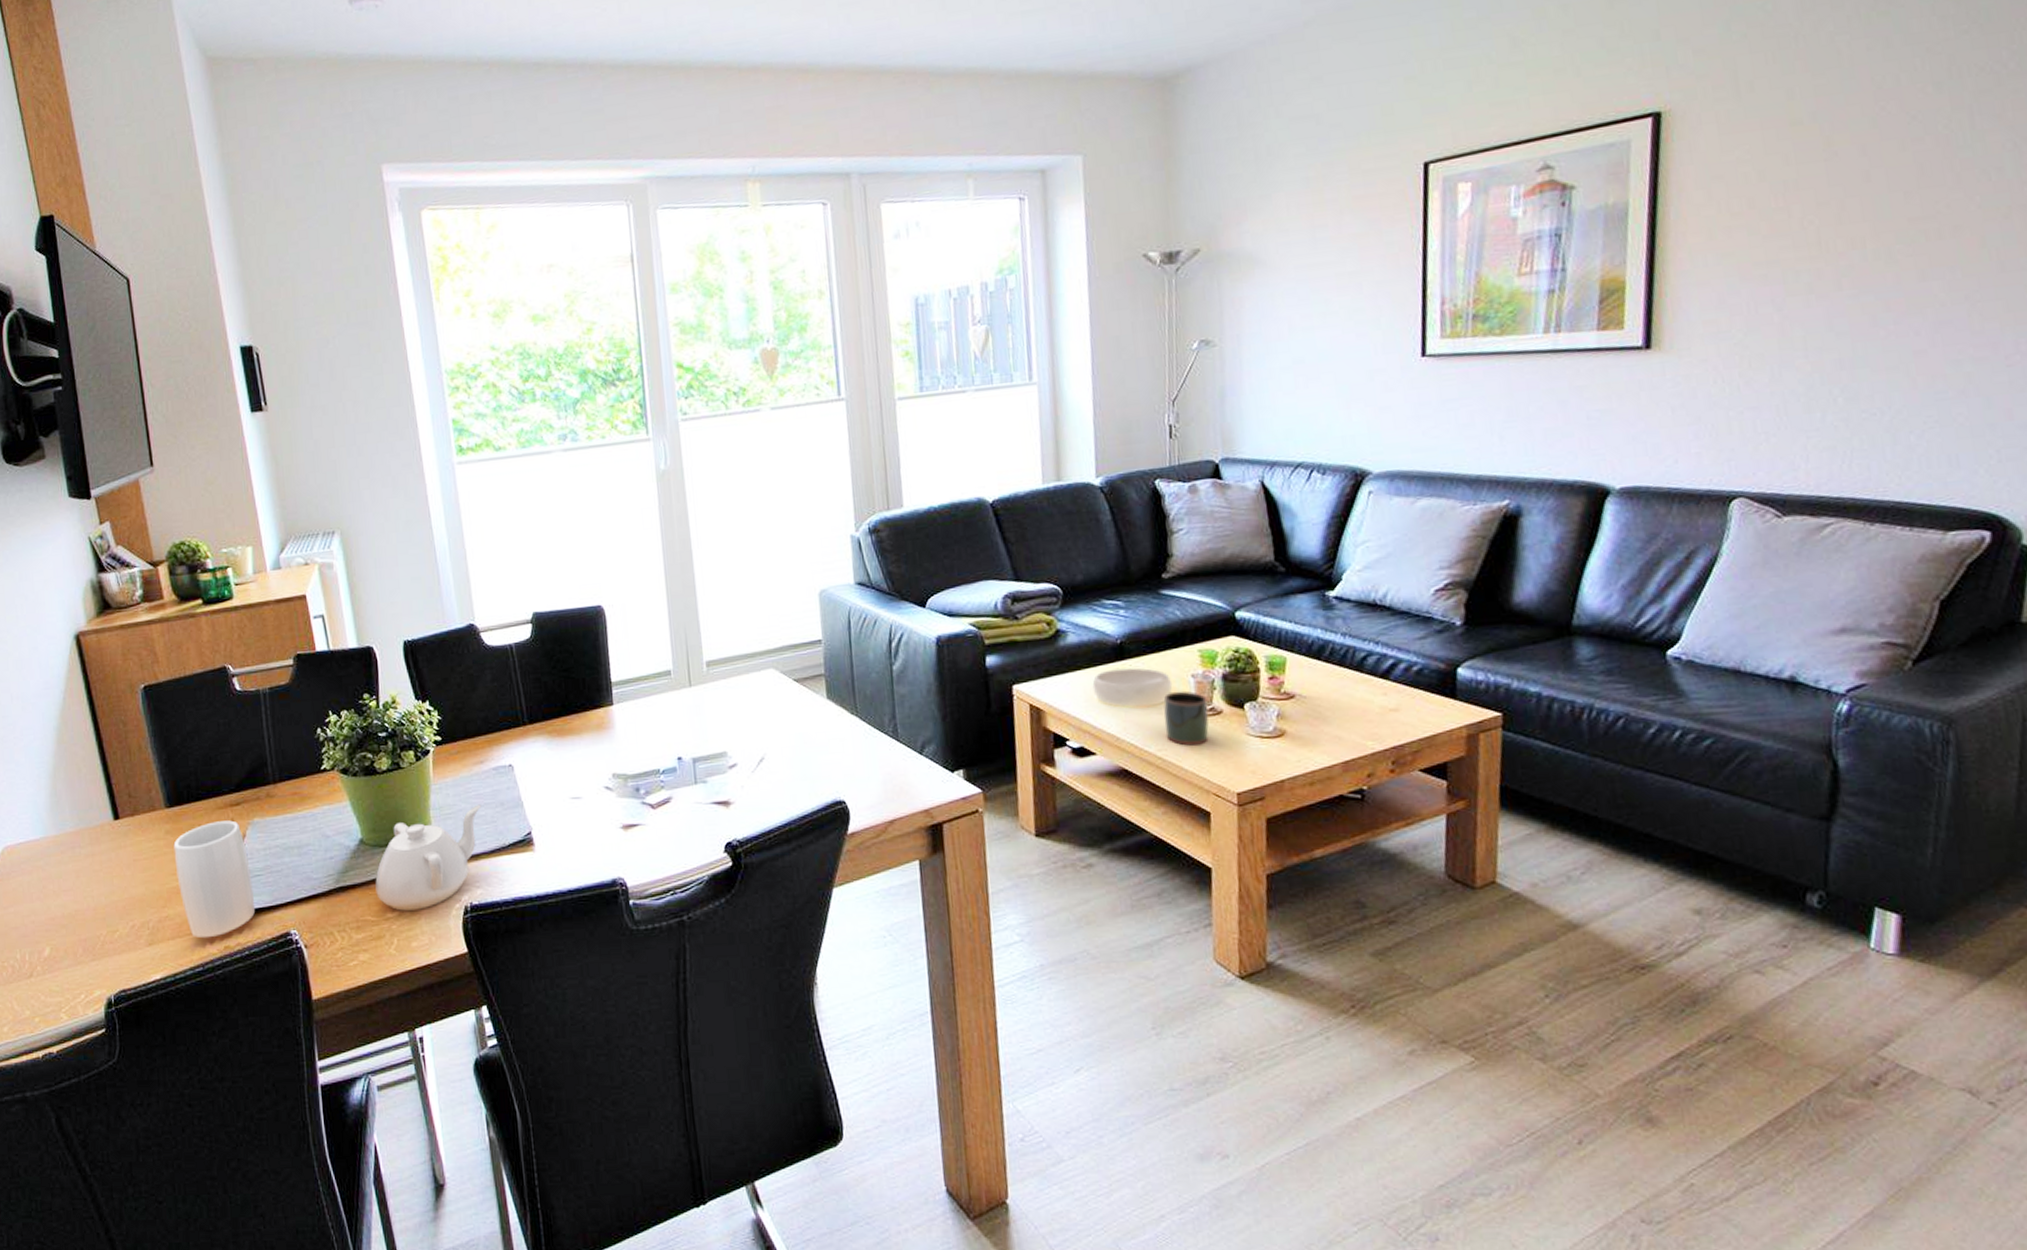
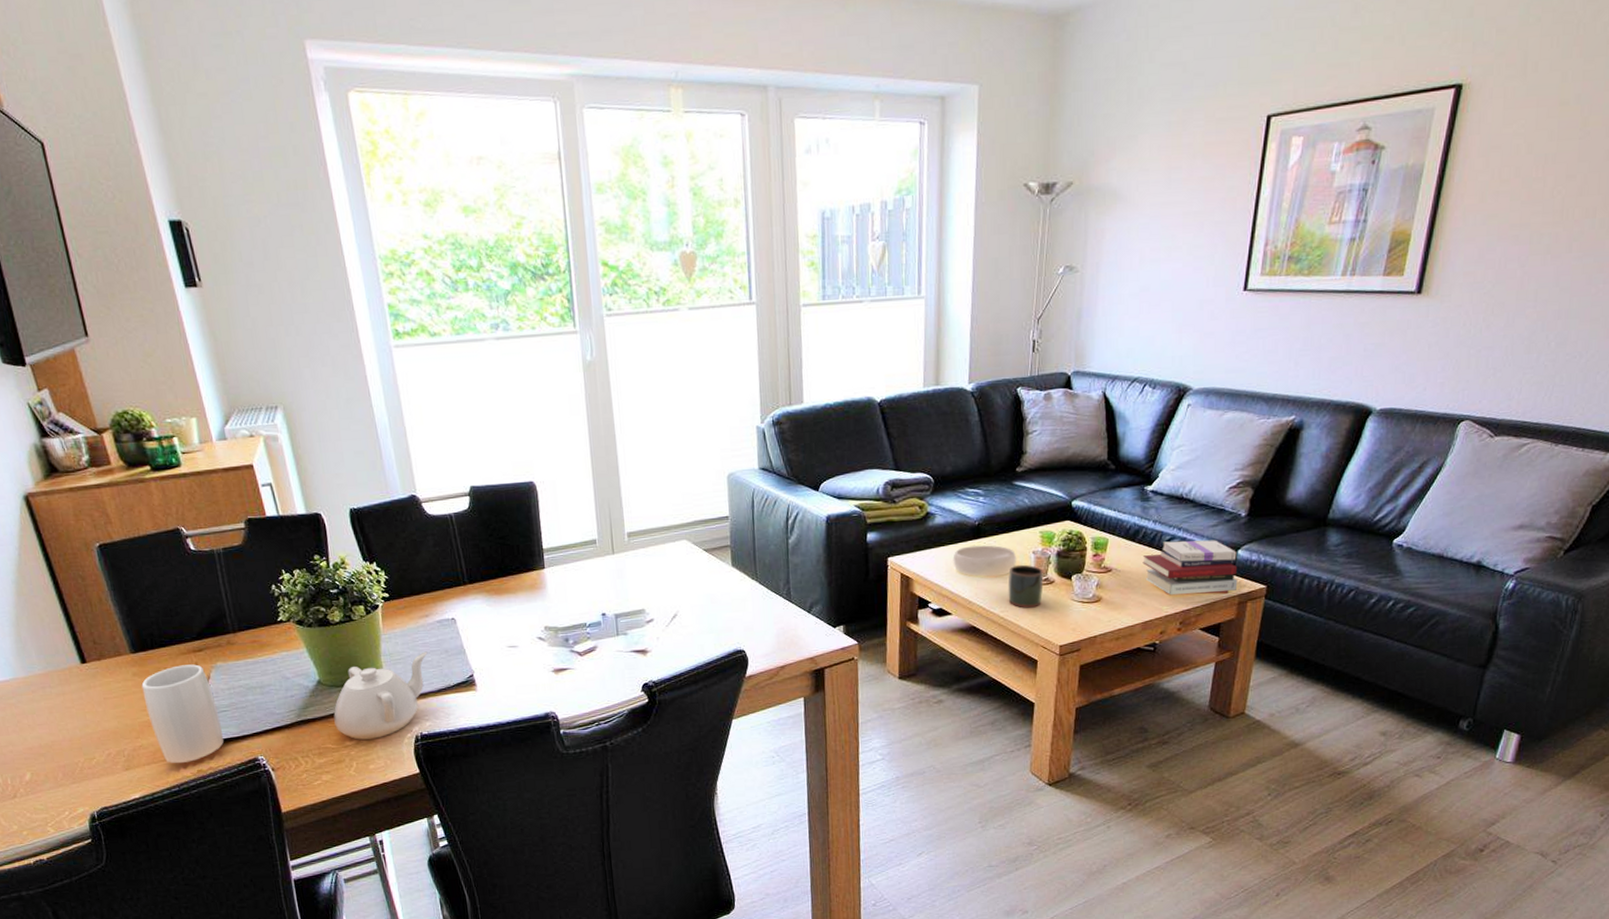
books: none [1332,655,1463,727] -> present [1142,540,1238,596]

